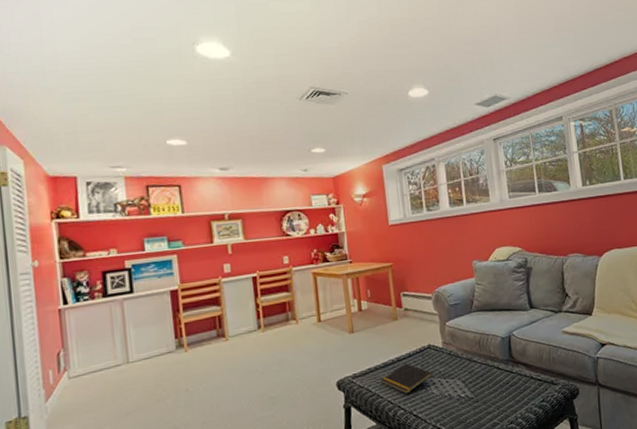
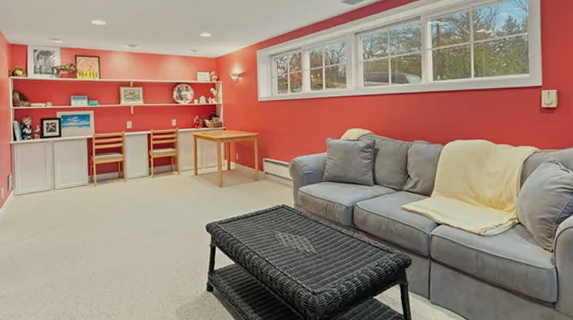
notepad: present [380,363,433,394] -> none [241,217,284,243]

